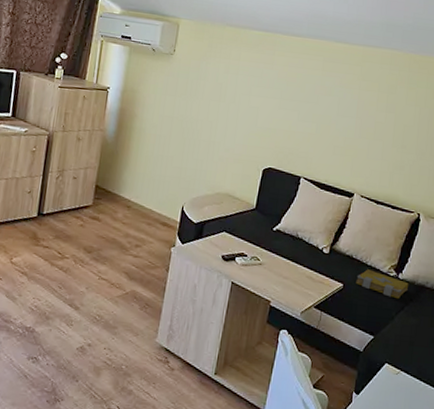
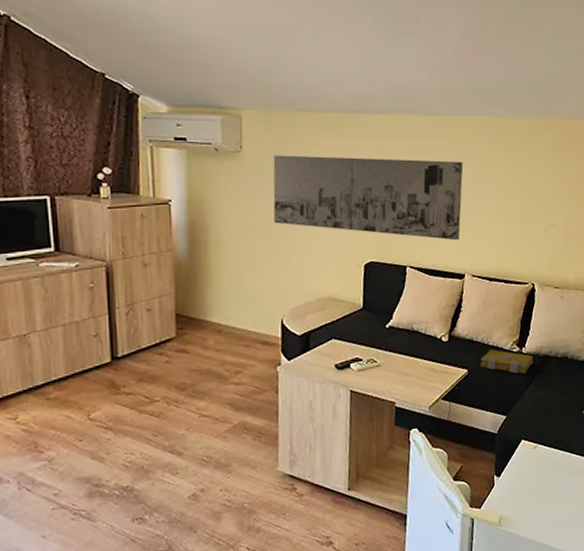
wall art: none [191,61,368,161] -> present [273,155,463,241]

